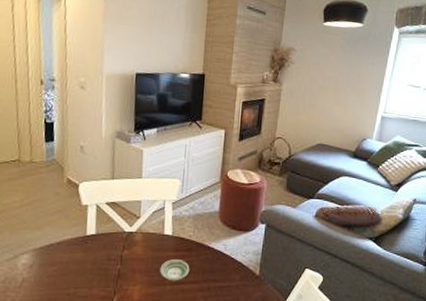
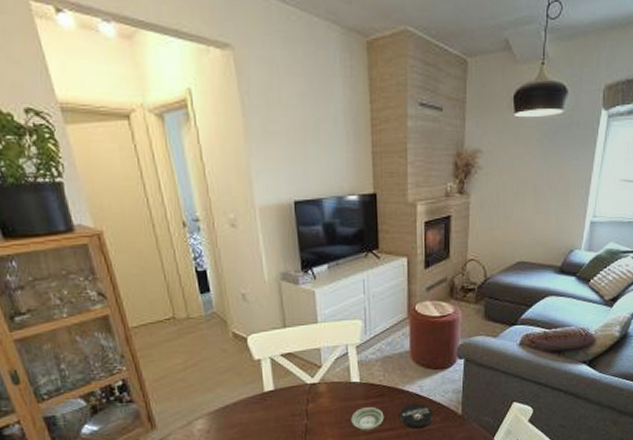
coaster: none [204,260,233,284] -> present [400,403,433,429]

